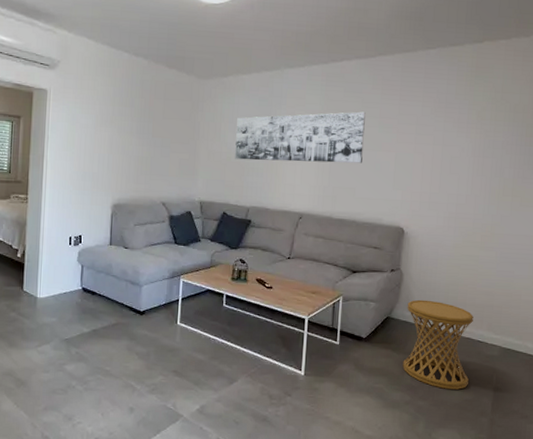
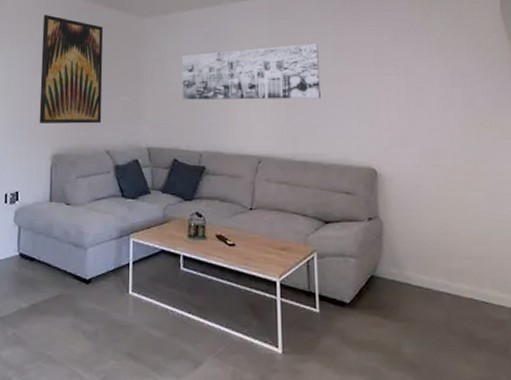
wall art: none [101,72,164,178] -> present [39,15,104,124]
side table: present [402,299,474,390] -> none [392,253,480,366]

